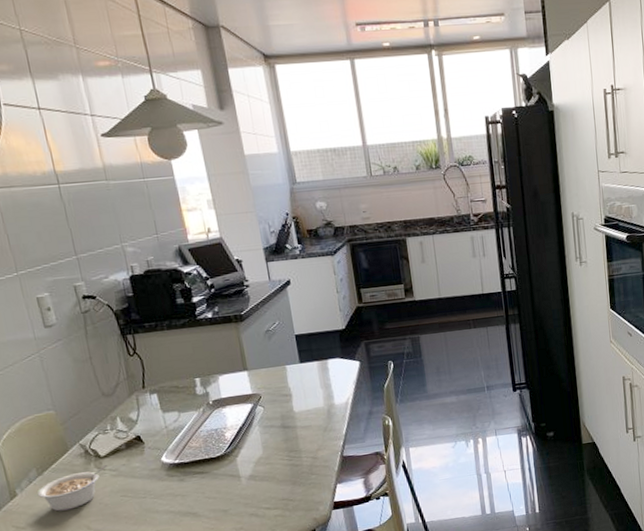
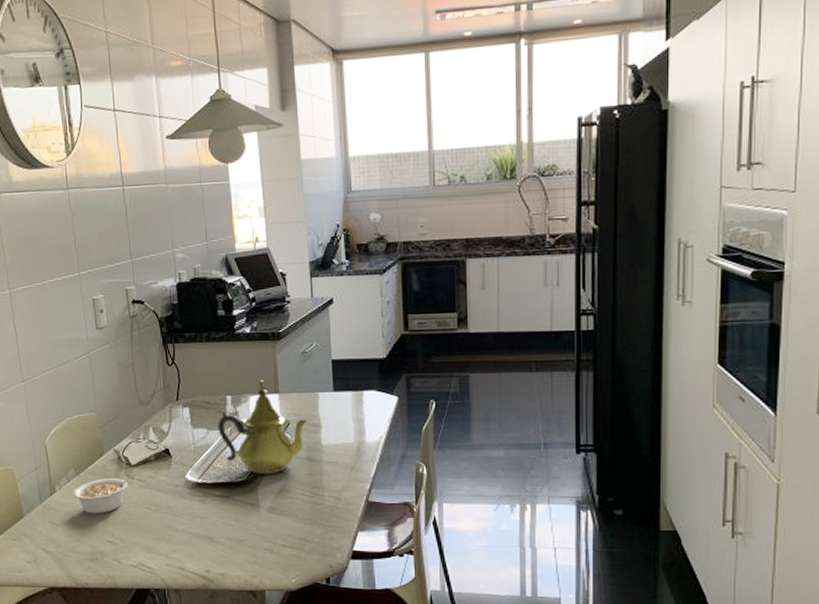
teapot: none [189,360,279,447] -> present [217,380,309,474]

